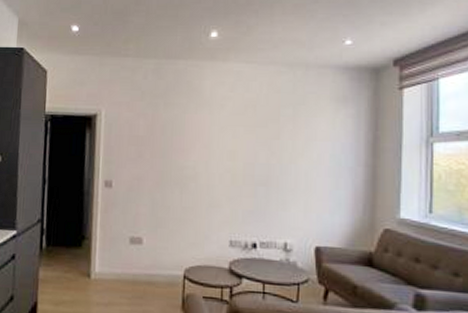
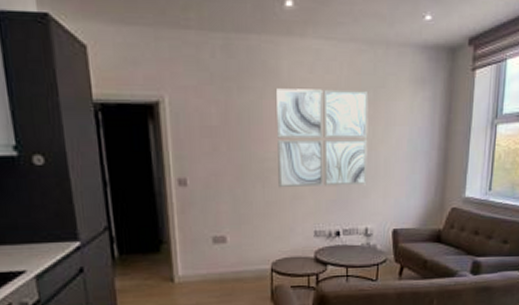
wall art: none [196,105,288,198] -> present [275,88,369,188]

